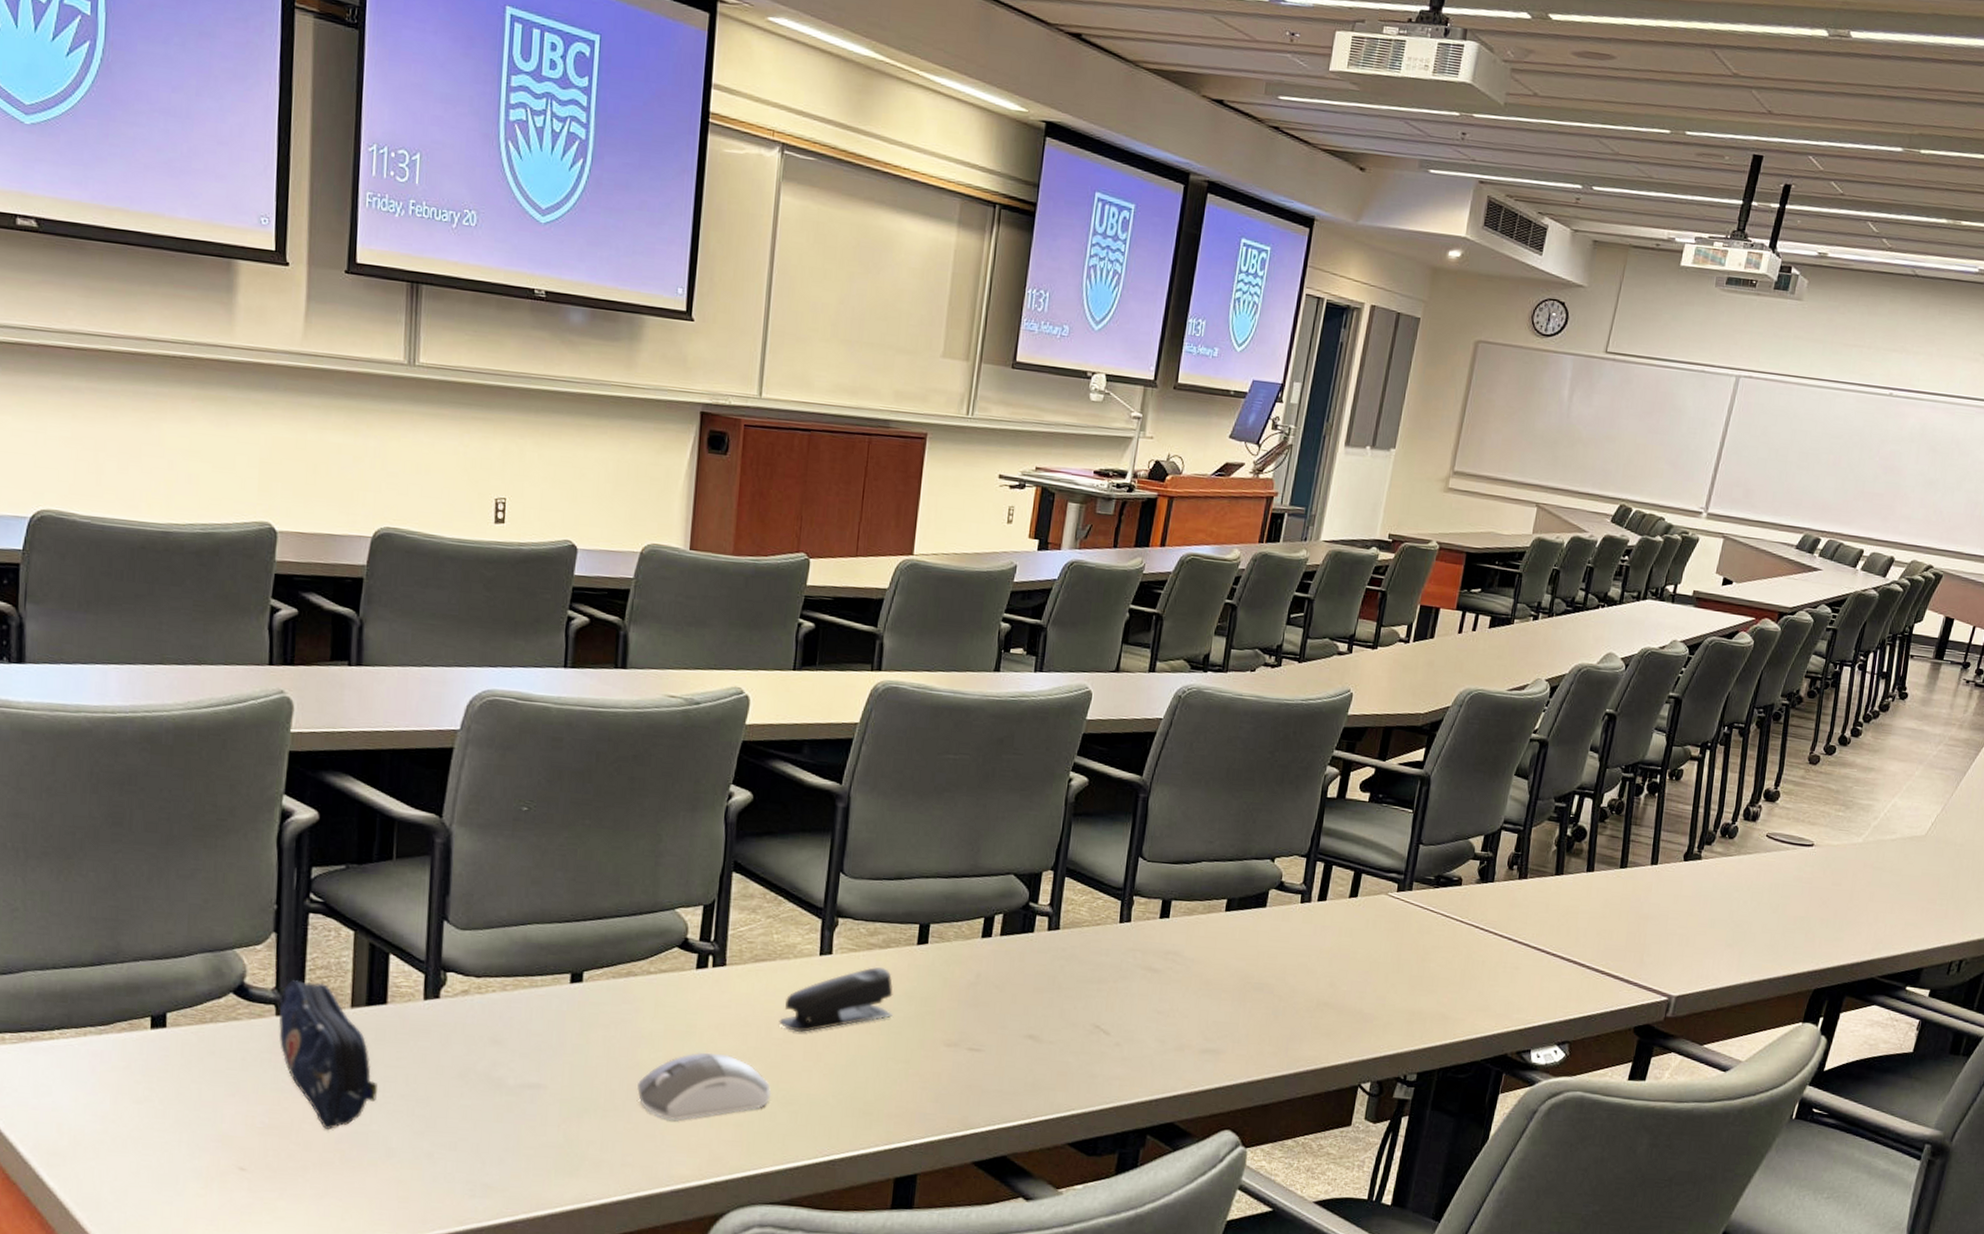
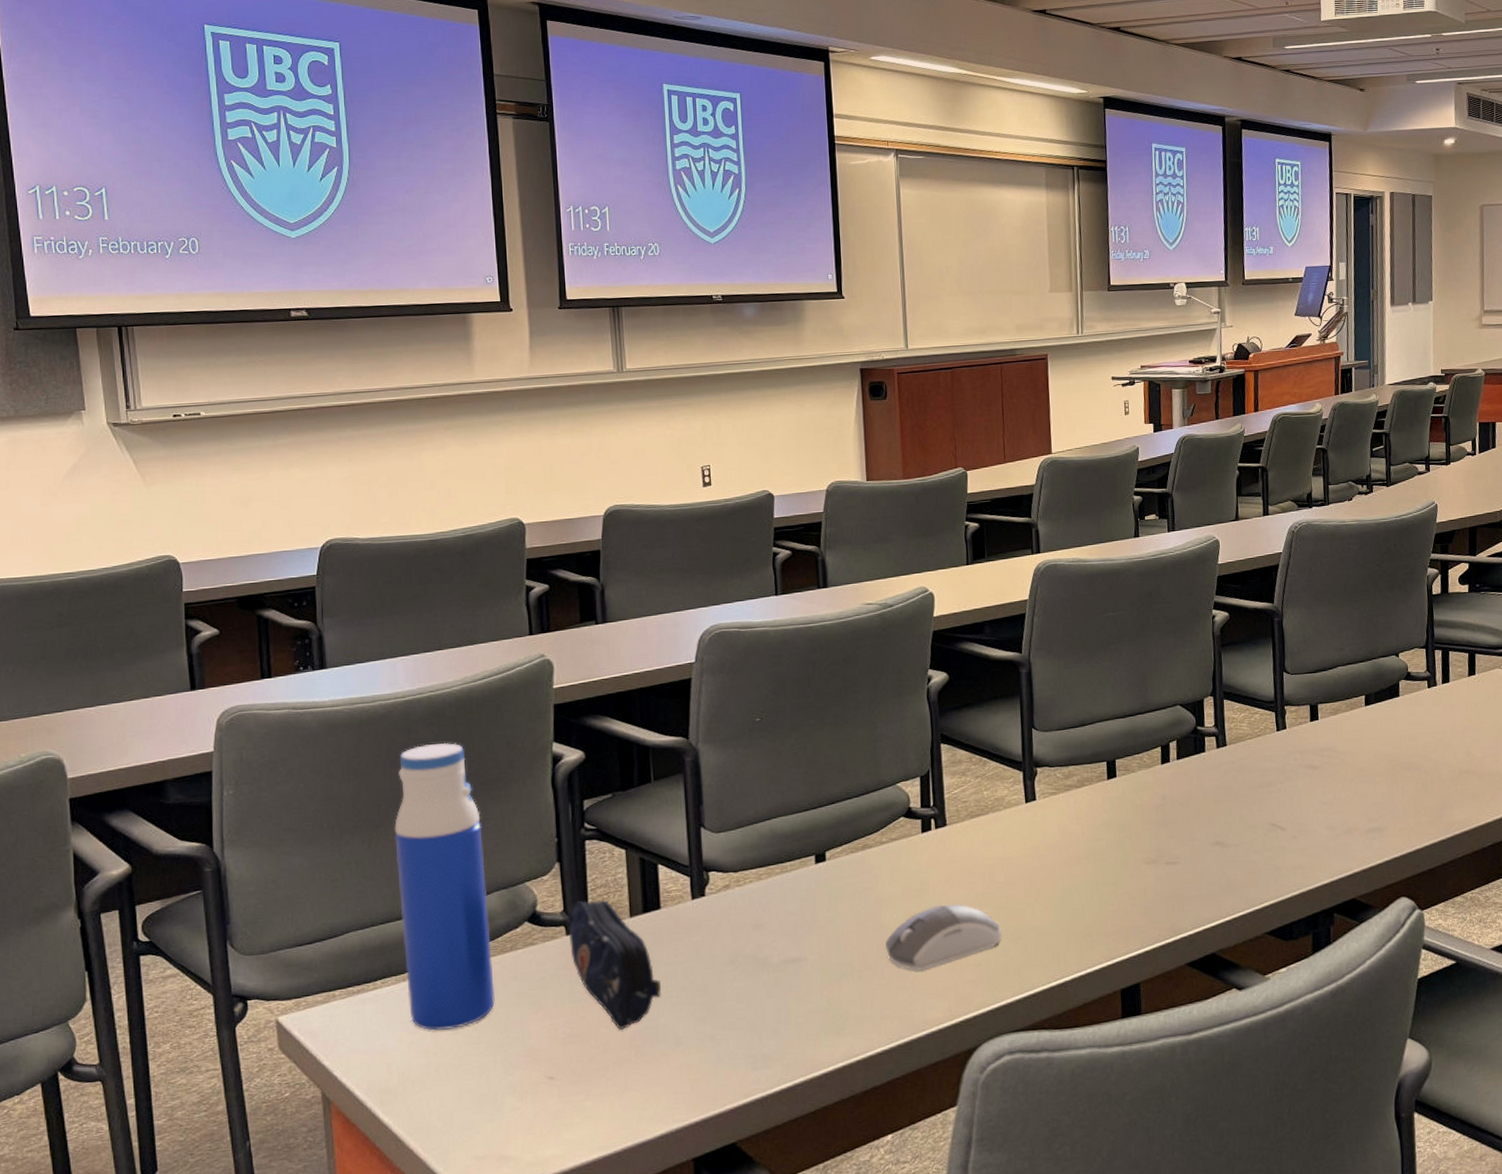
water bottle: none [88,772,192,1098] -> present [394,742,495,1031]
stapler: present [779,967,893,1033] -> none [999,805,1096,874]

